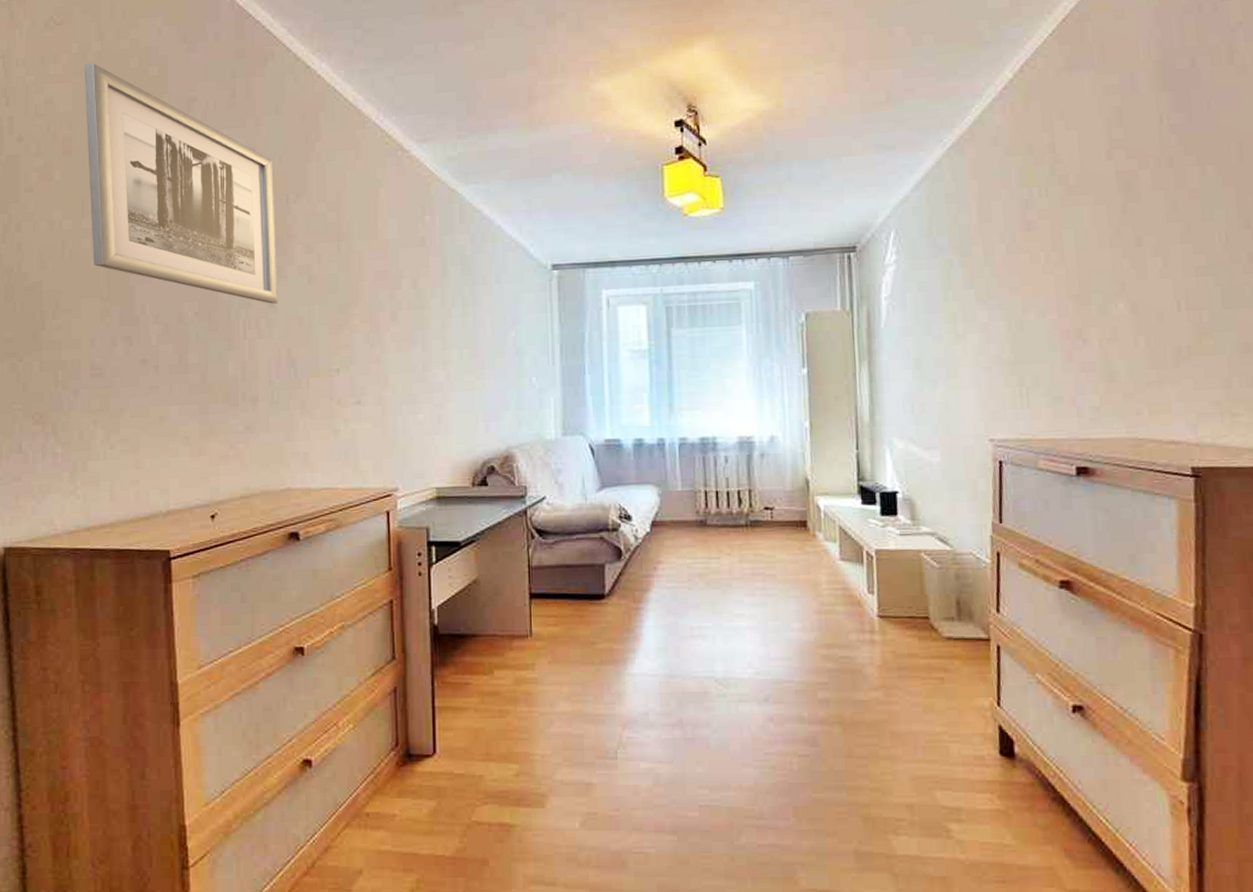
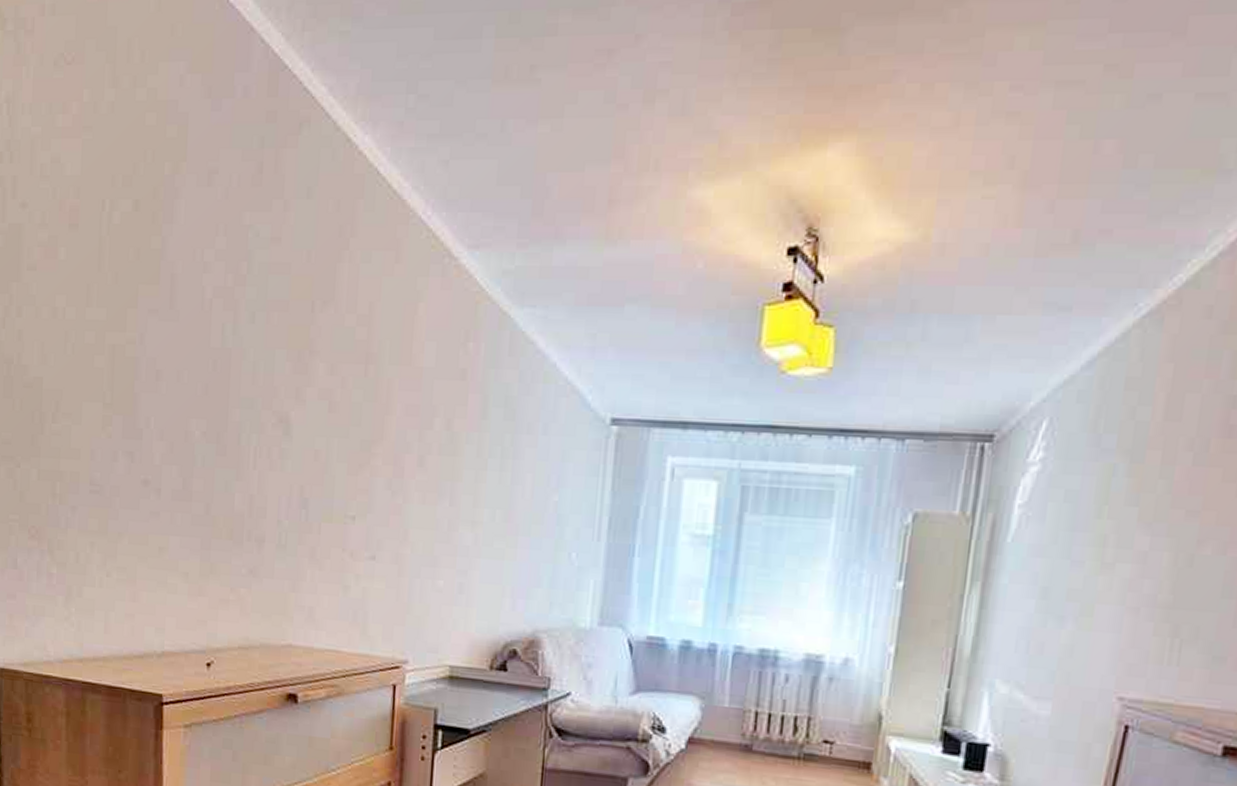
wall art: present [84,63,278,304] -> none [95,117,300,431]

